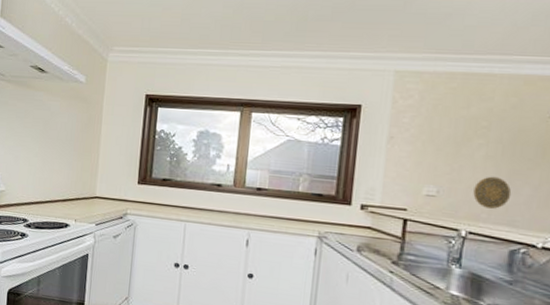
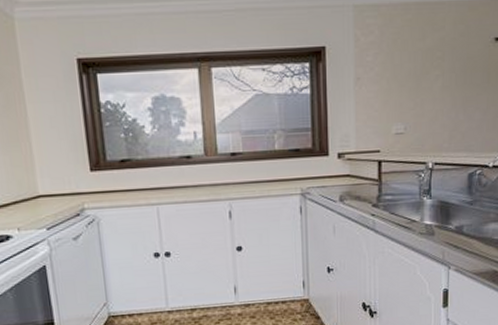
decorative plate: present [473,176,512,209] -> none [435,106,466,138]

